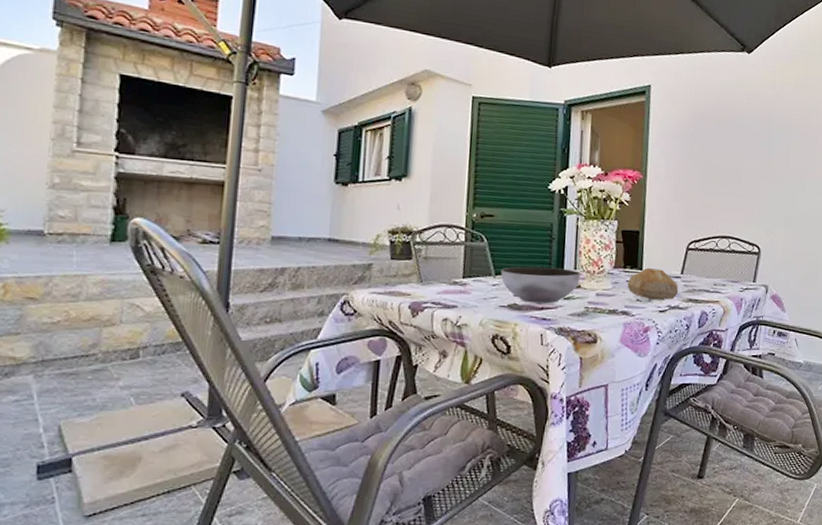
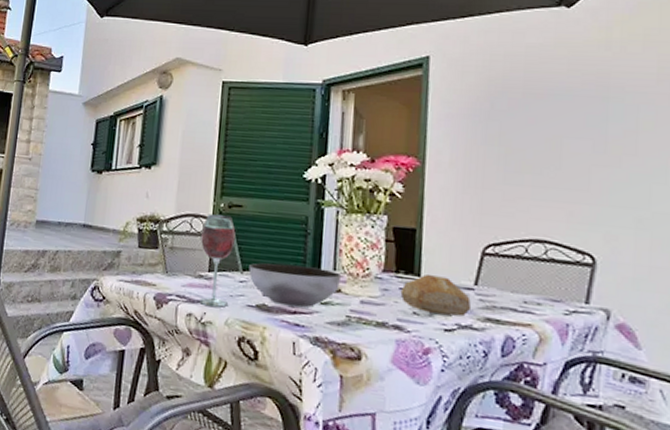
wineglass: none [455,224,488,310] -> present [199,214,236,307]

